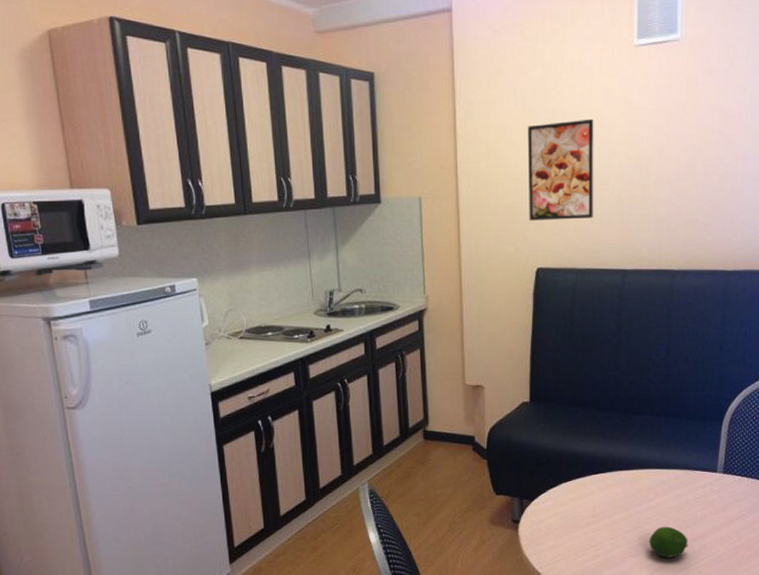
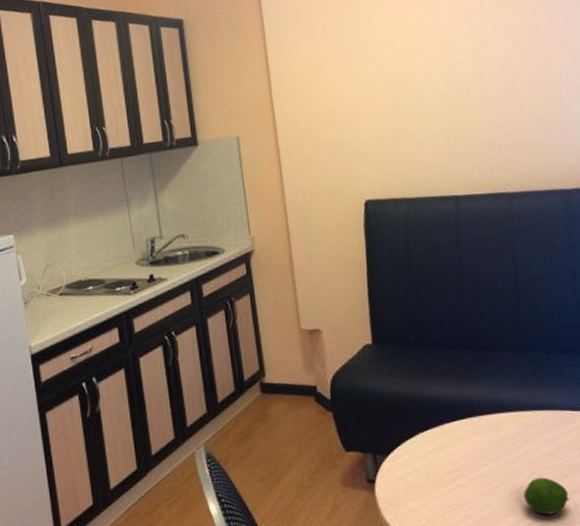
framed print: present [528,118,594,221] -> none [341,47,419,153]

